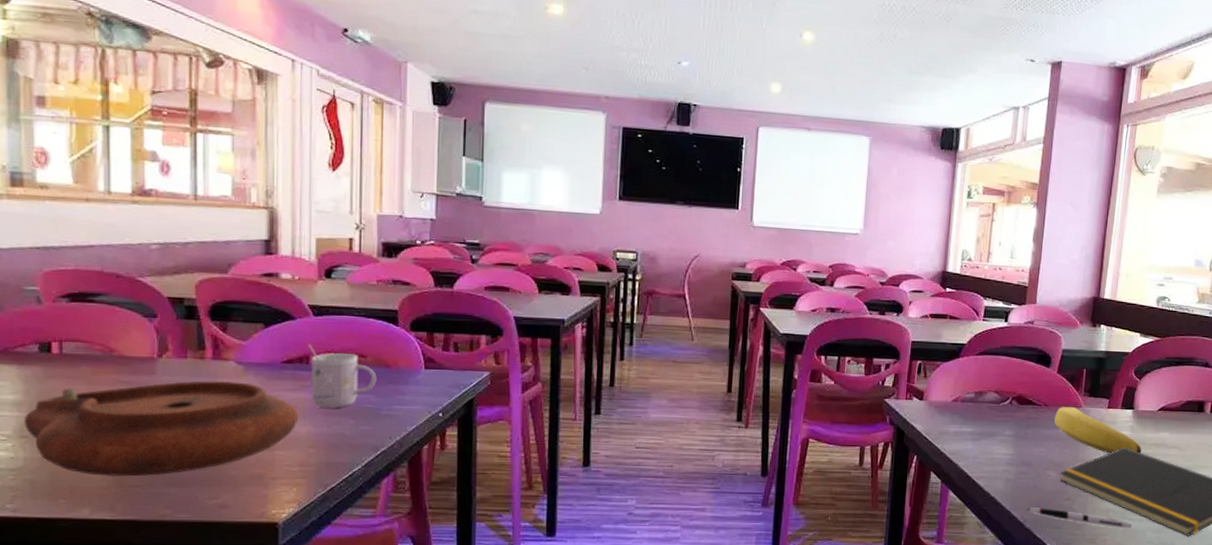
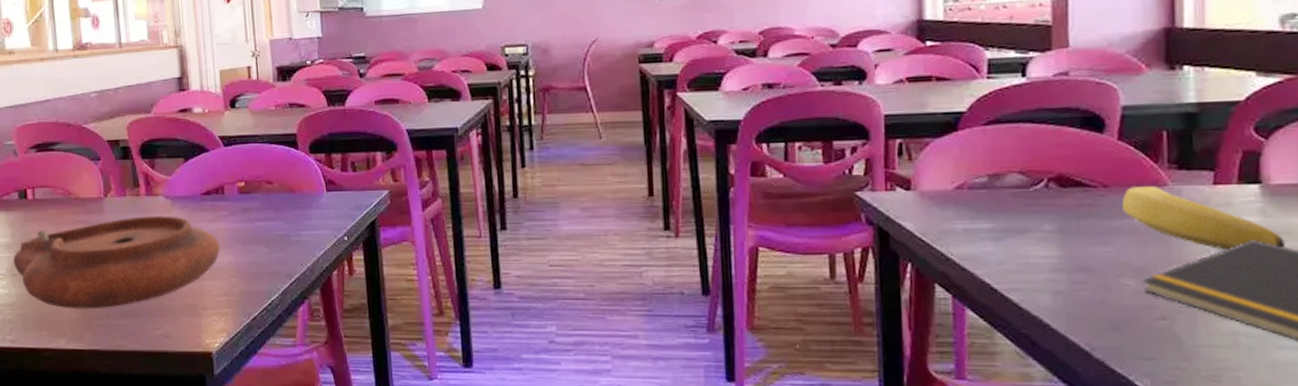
mug: present [308,344,377,408] -> none [221,174,284,237]
pen: present [1026,507,1132,529] -> none [1093,330,1284,361]

